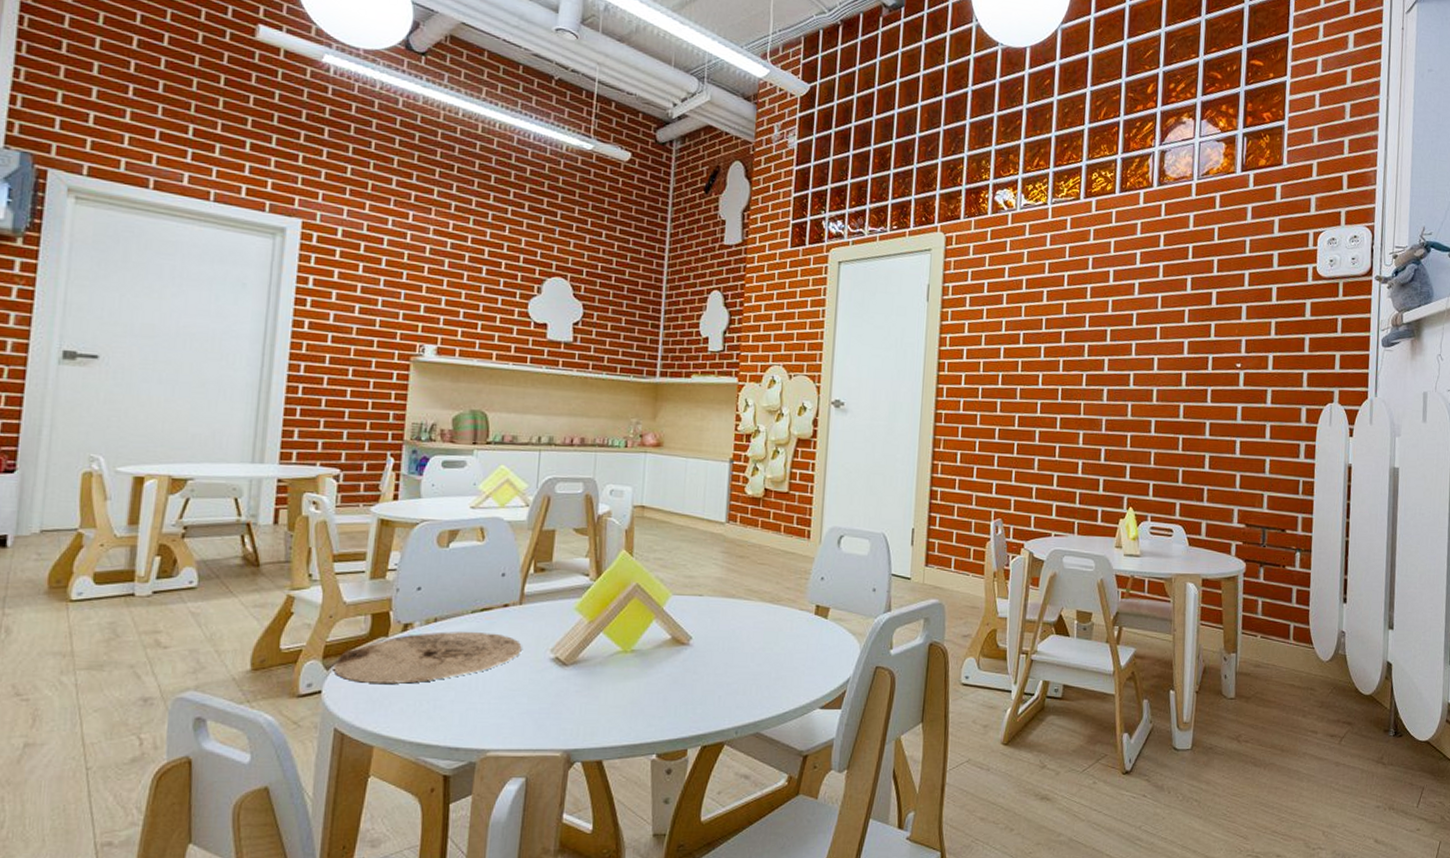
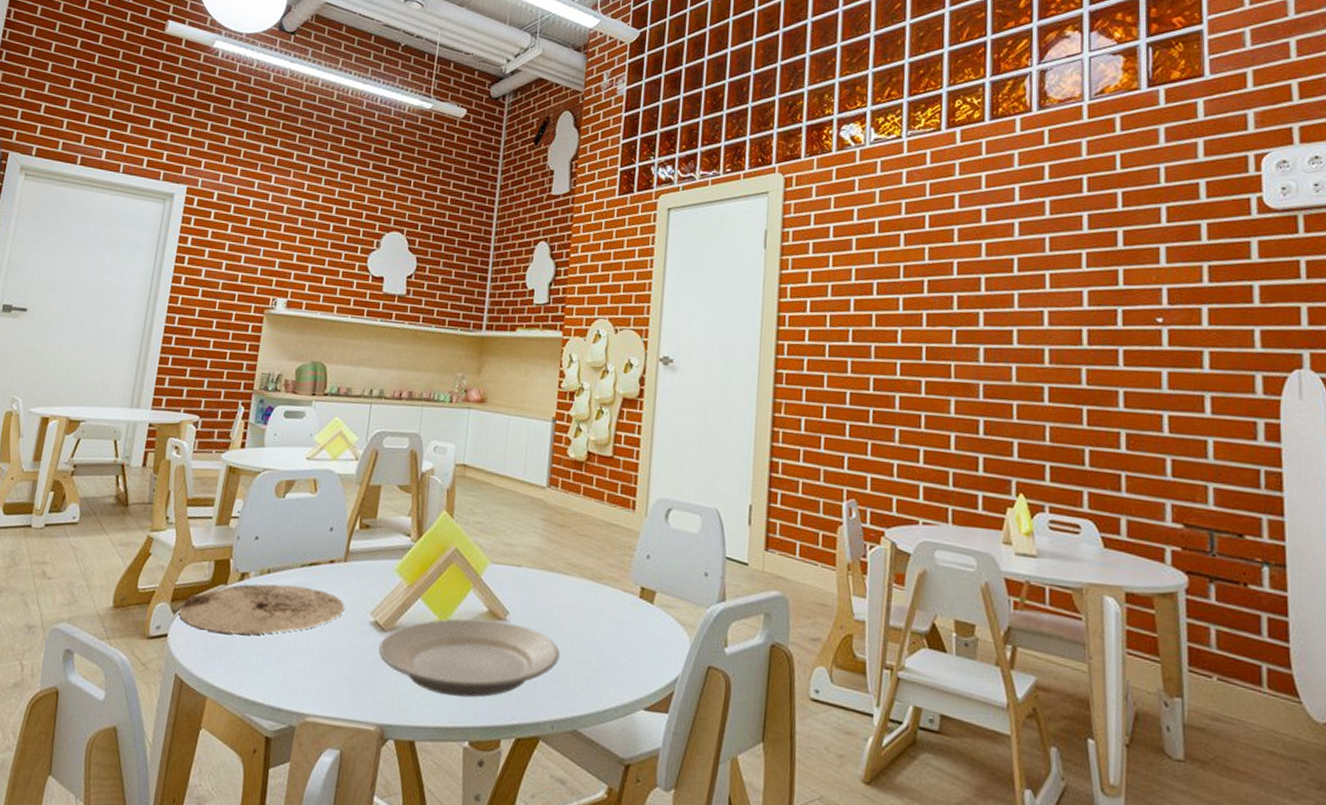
plate: none [561,646,742,716] -> present [378,618,560,698]

